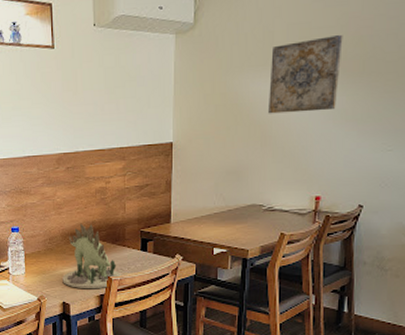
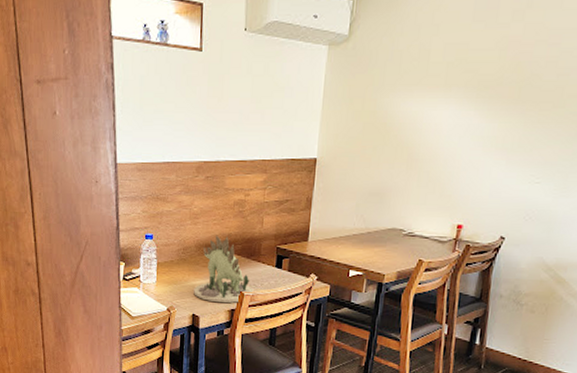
wall art: present [268,34,343,114] -> none [417,58,501,137]

